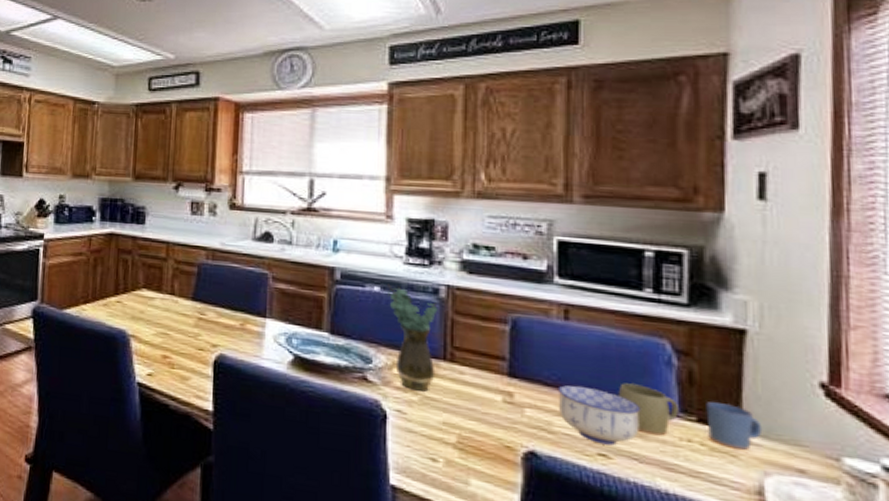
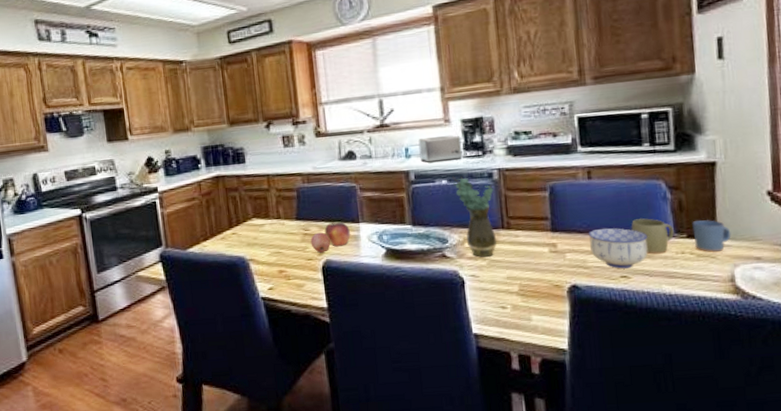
fruit: none [205,319,228,345] -> present [310,232,331,253]
fruit: none [223,311,253,342] -> present [324,222,350,247]
toaster: none [350,232,404,267] -> present [418,134,463,164]

